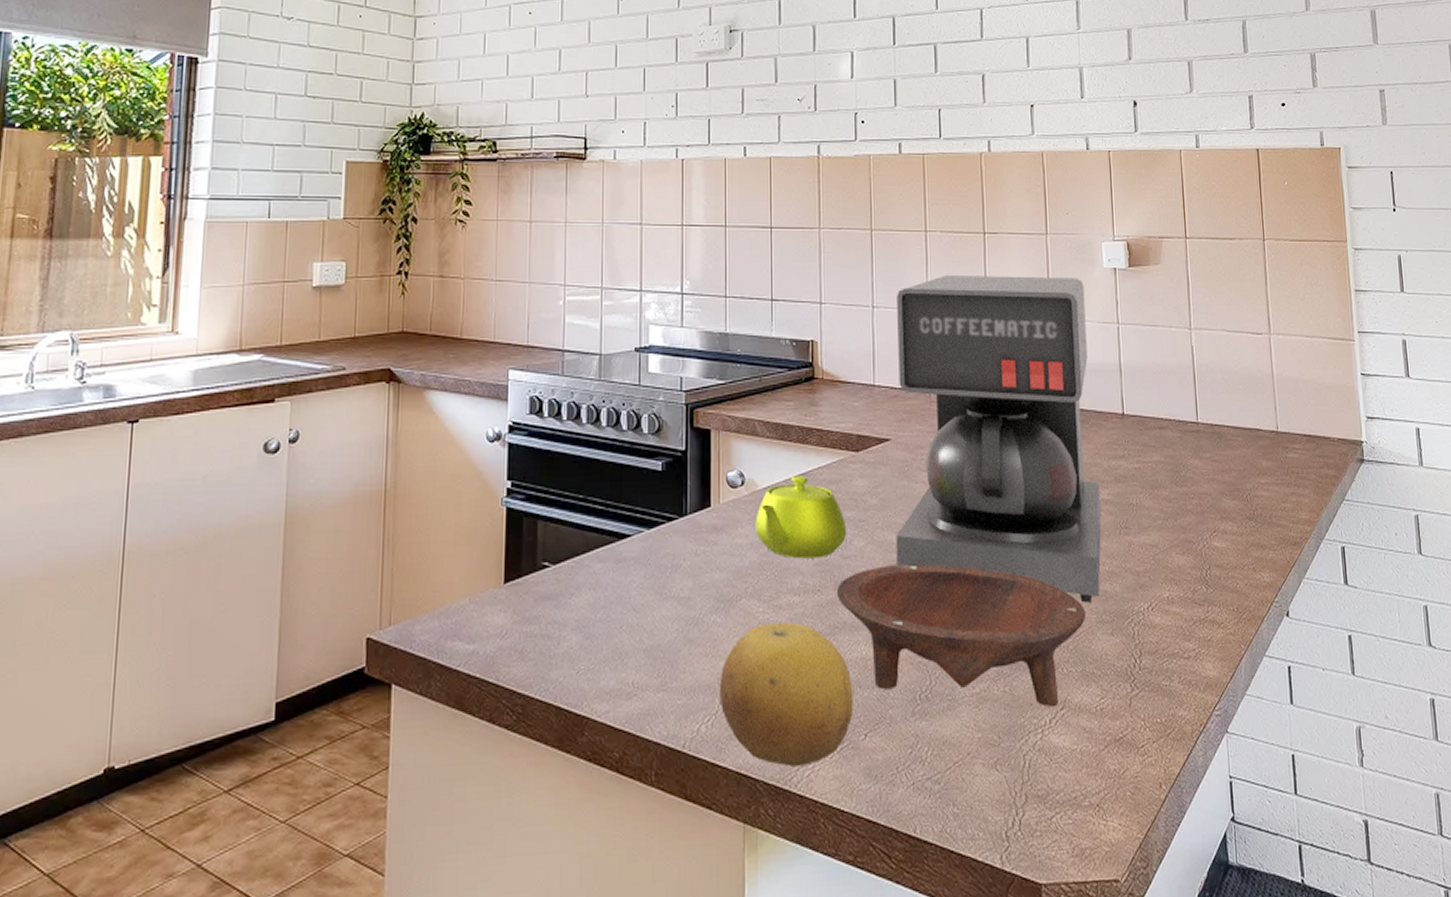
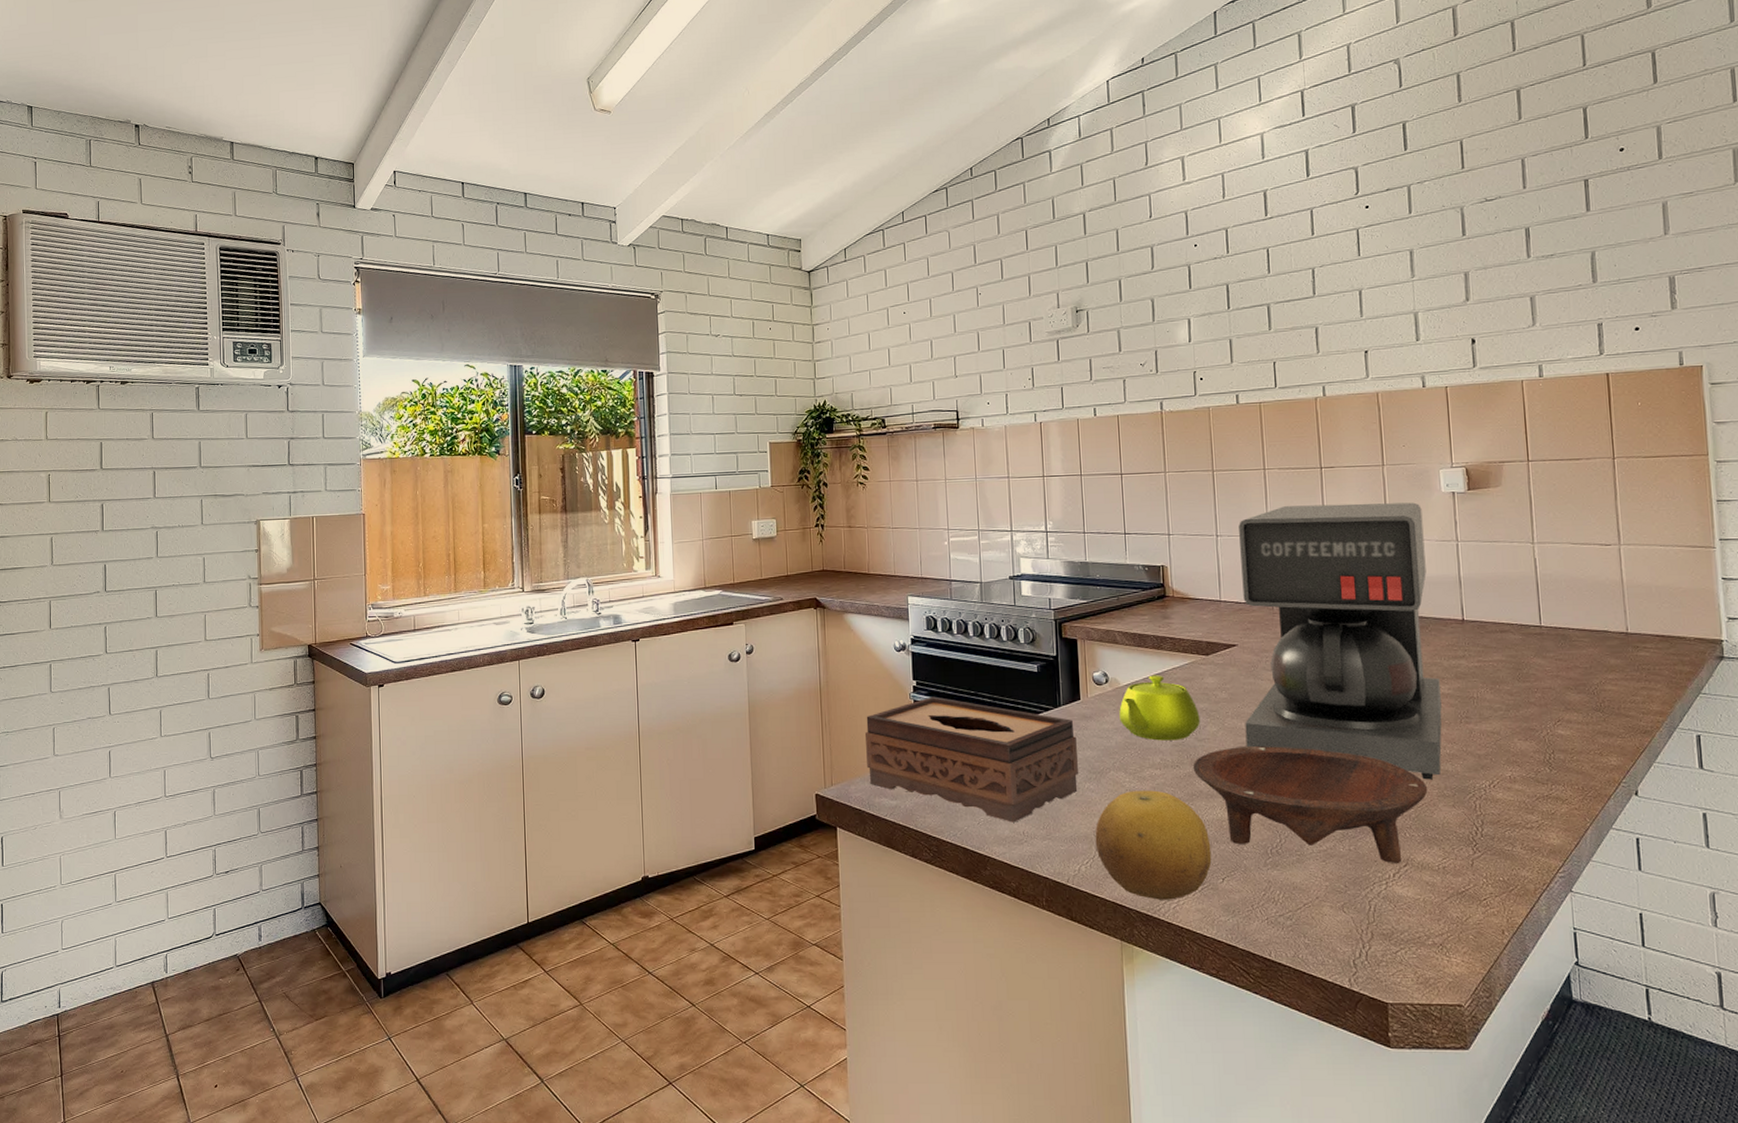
tissue box: none [439,502,705,670] -> present [865,696,1079,823]

